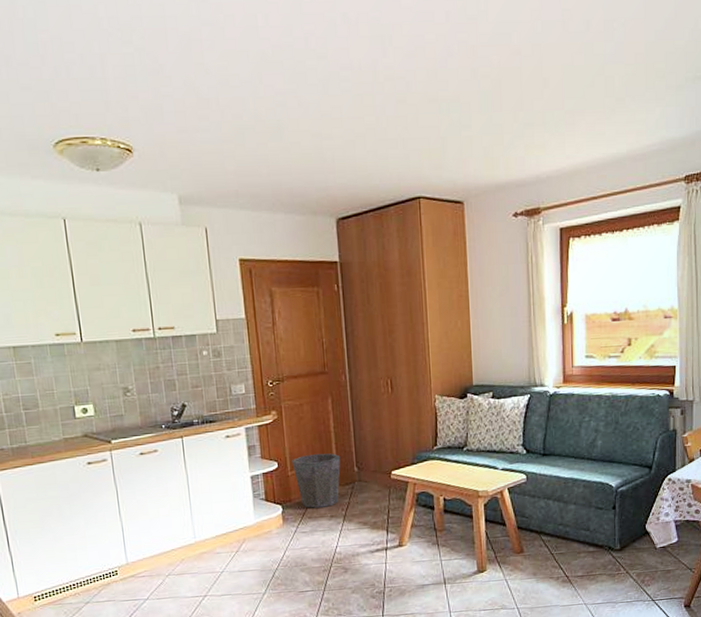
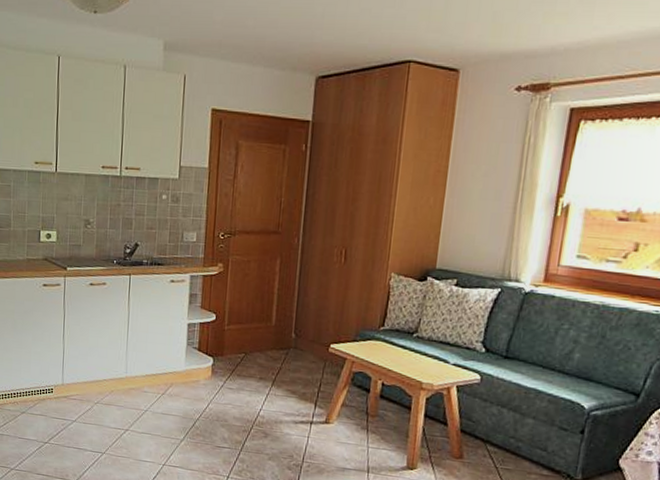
waste bin: present [292,453,341,508] -> none [230,312,280,368]

